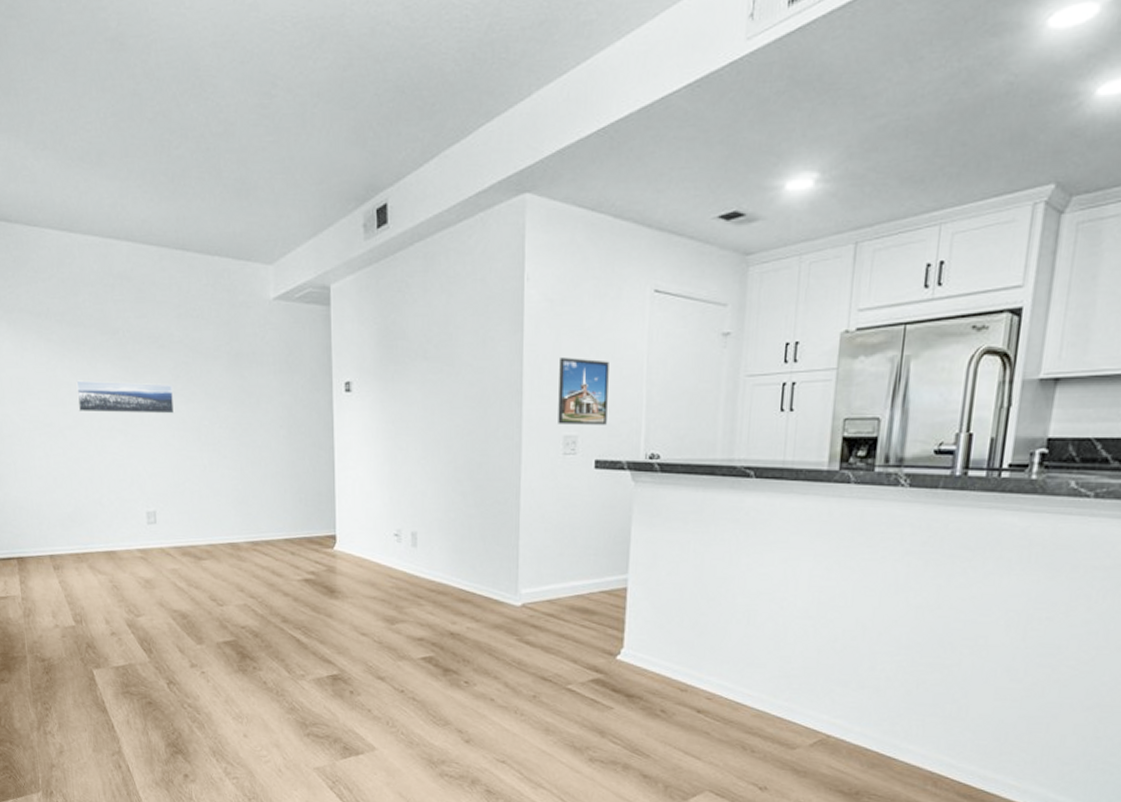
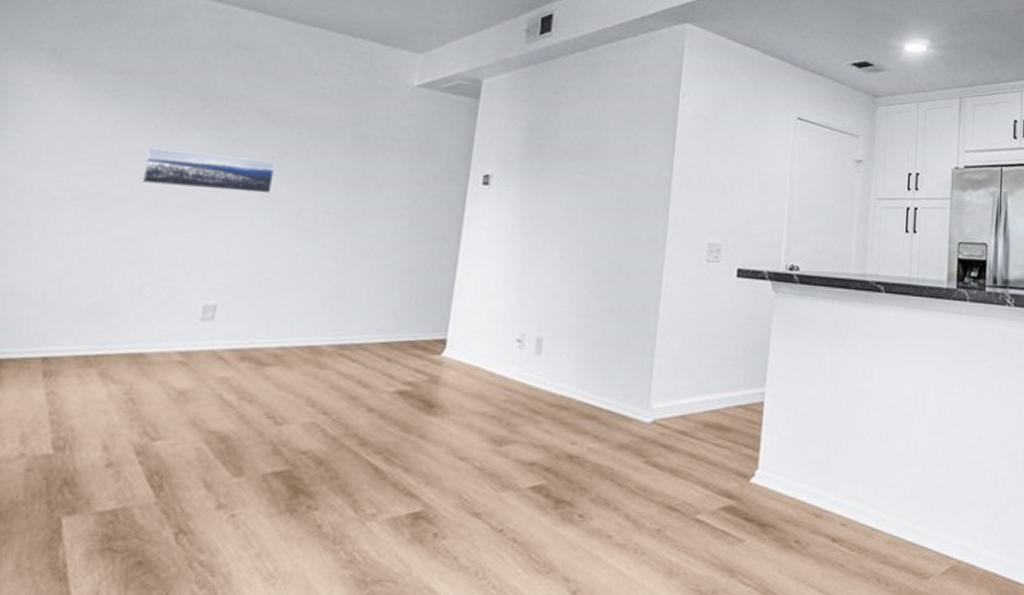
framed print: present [558,358,609,425] -> none [703,169,755,235]

